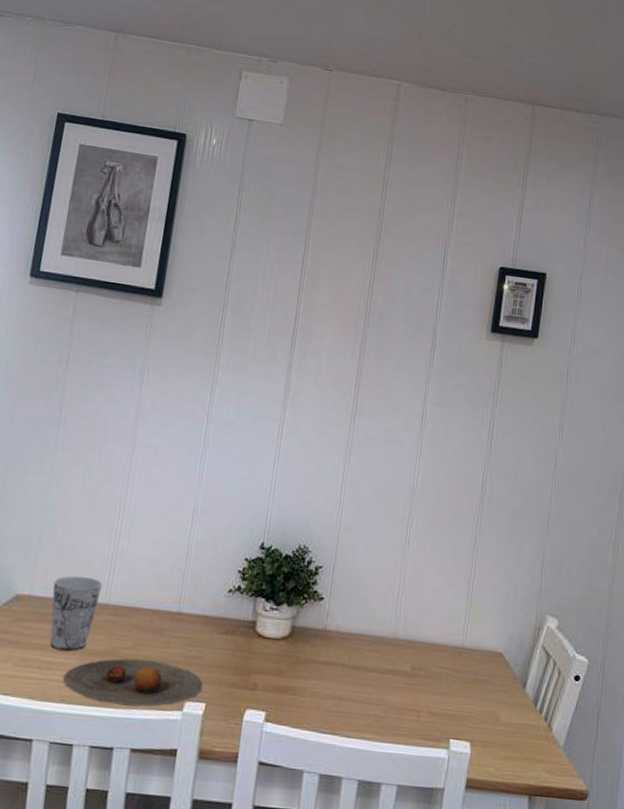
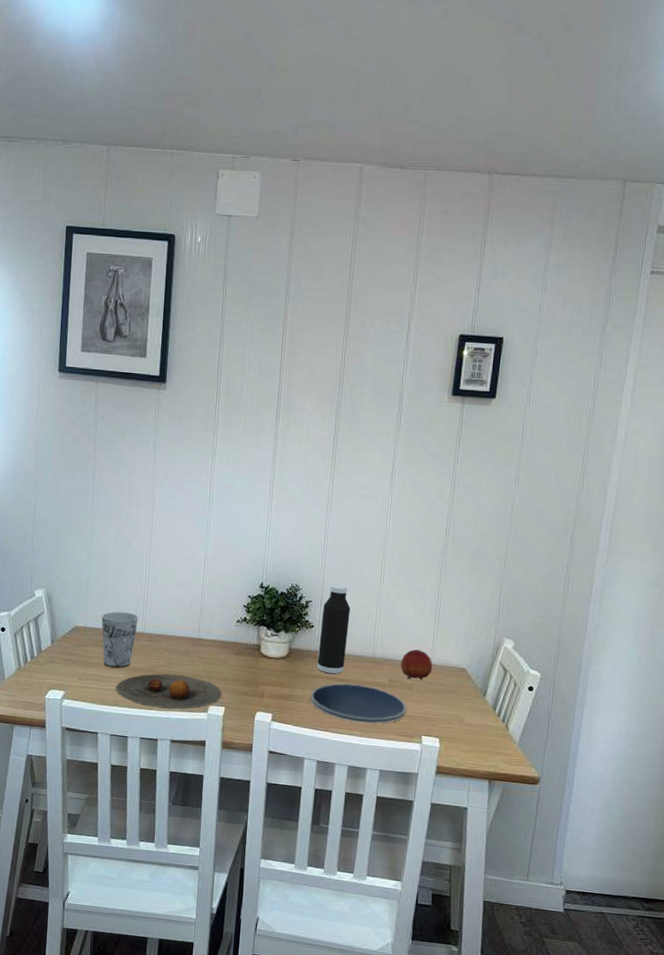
plate: none [315,671,433,724] -> present [310,683,407,724]
water bottle: none [325,547,369,660] -> present [317,584,351,674]
fruit: none [426,628,465,667] -> present [400,649,433,680]

